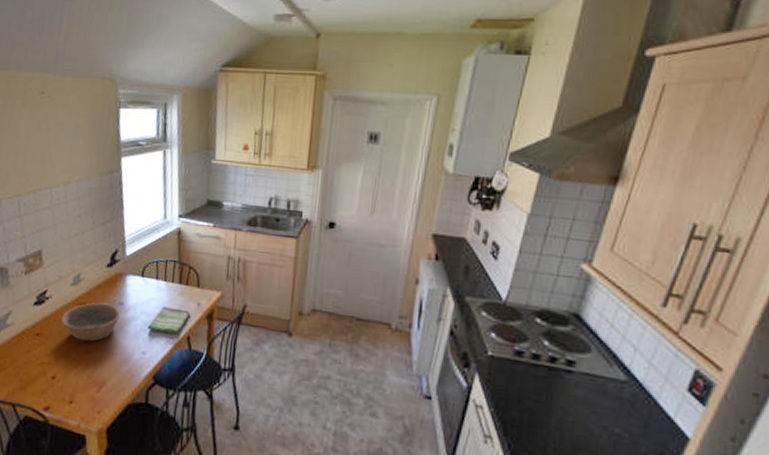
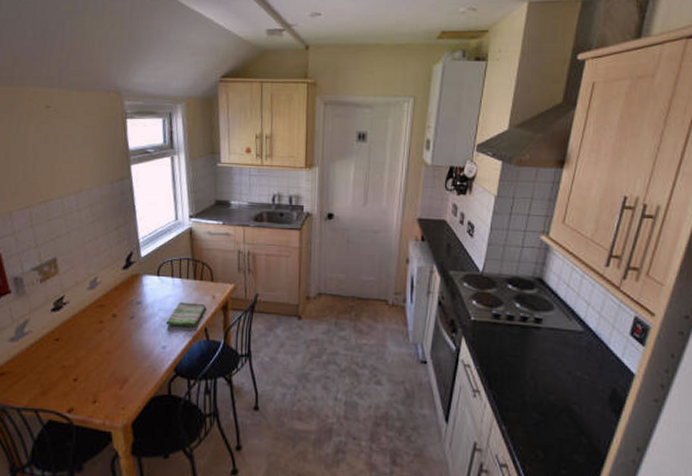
bowl: present [62,302,121,342] -> none [81,303,139,342]

